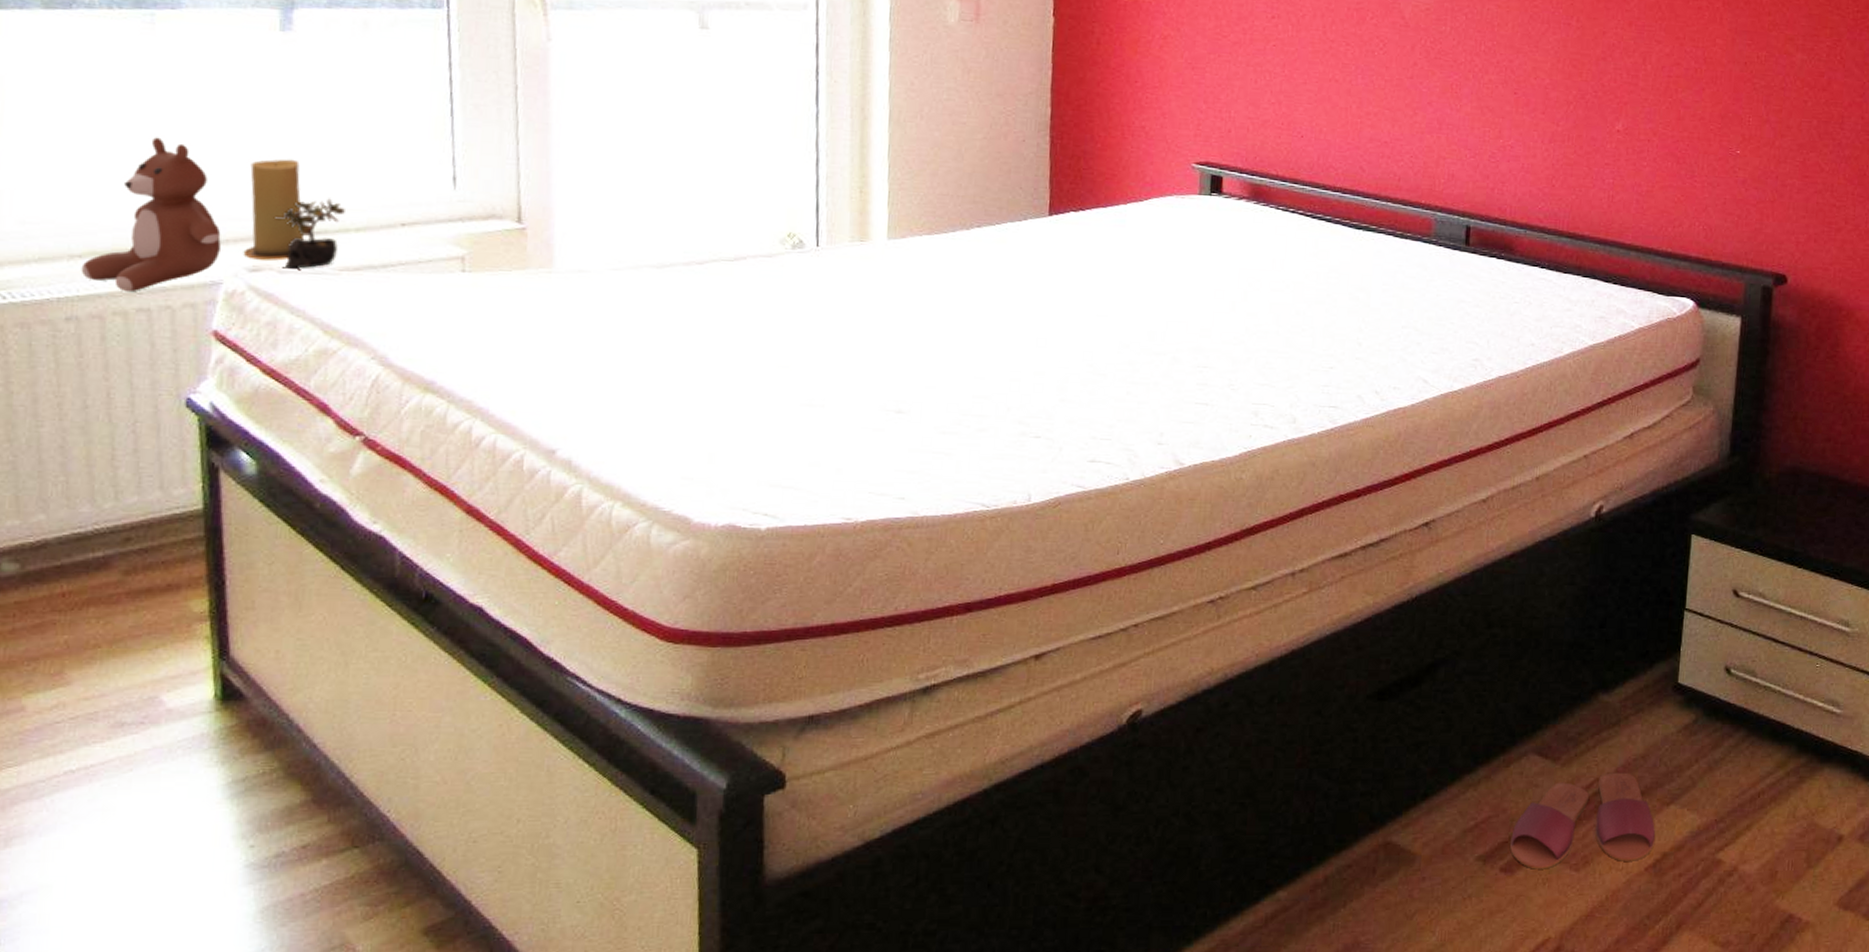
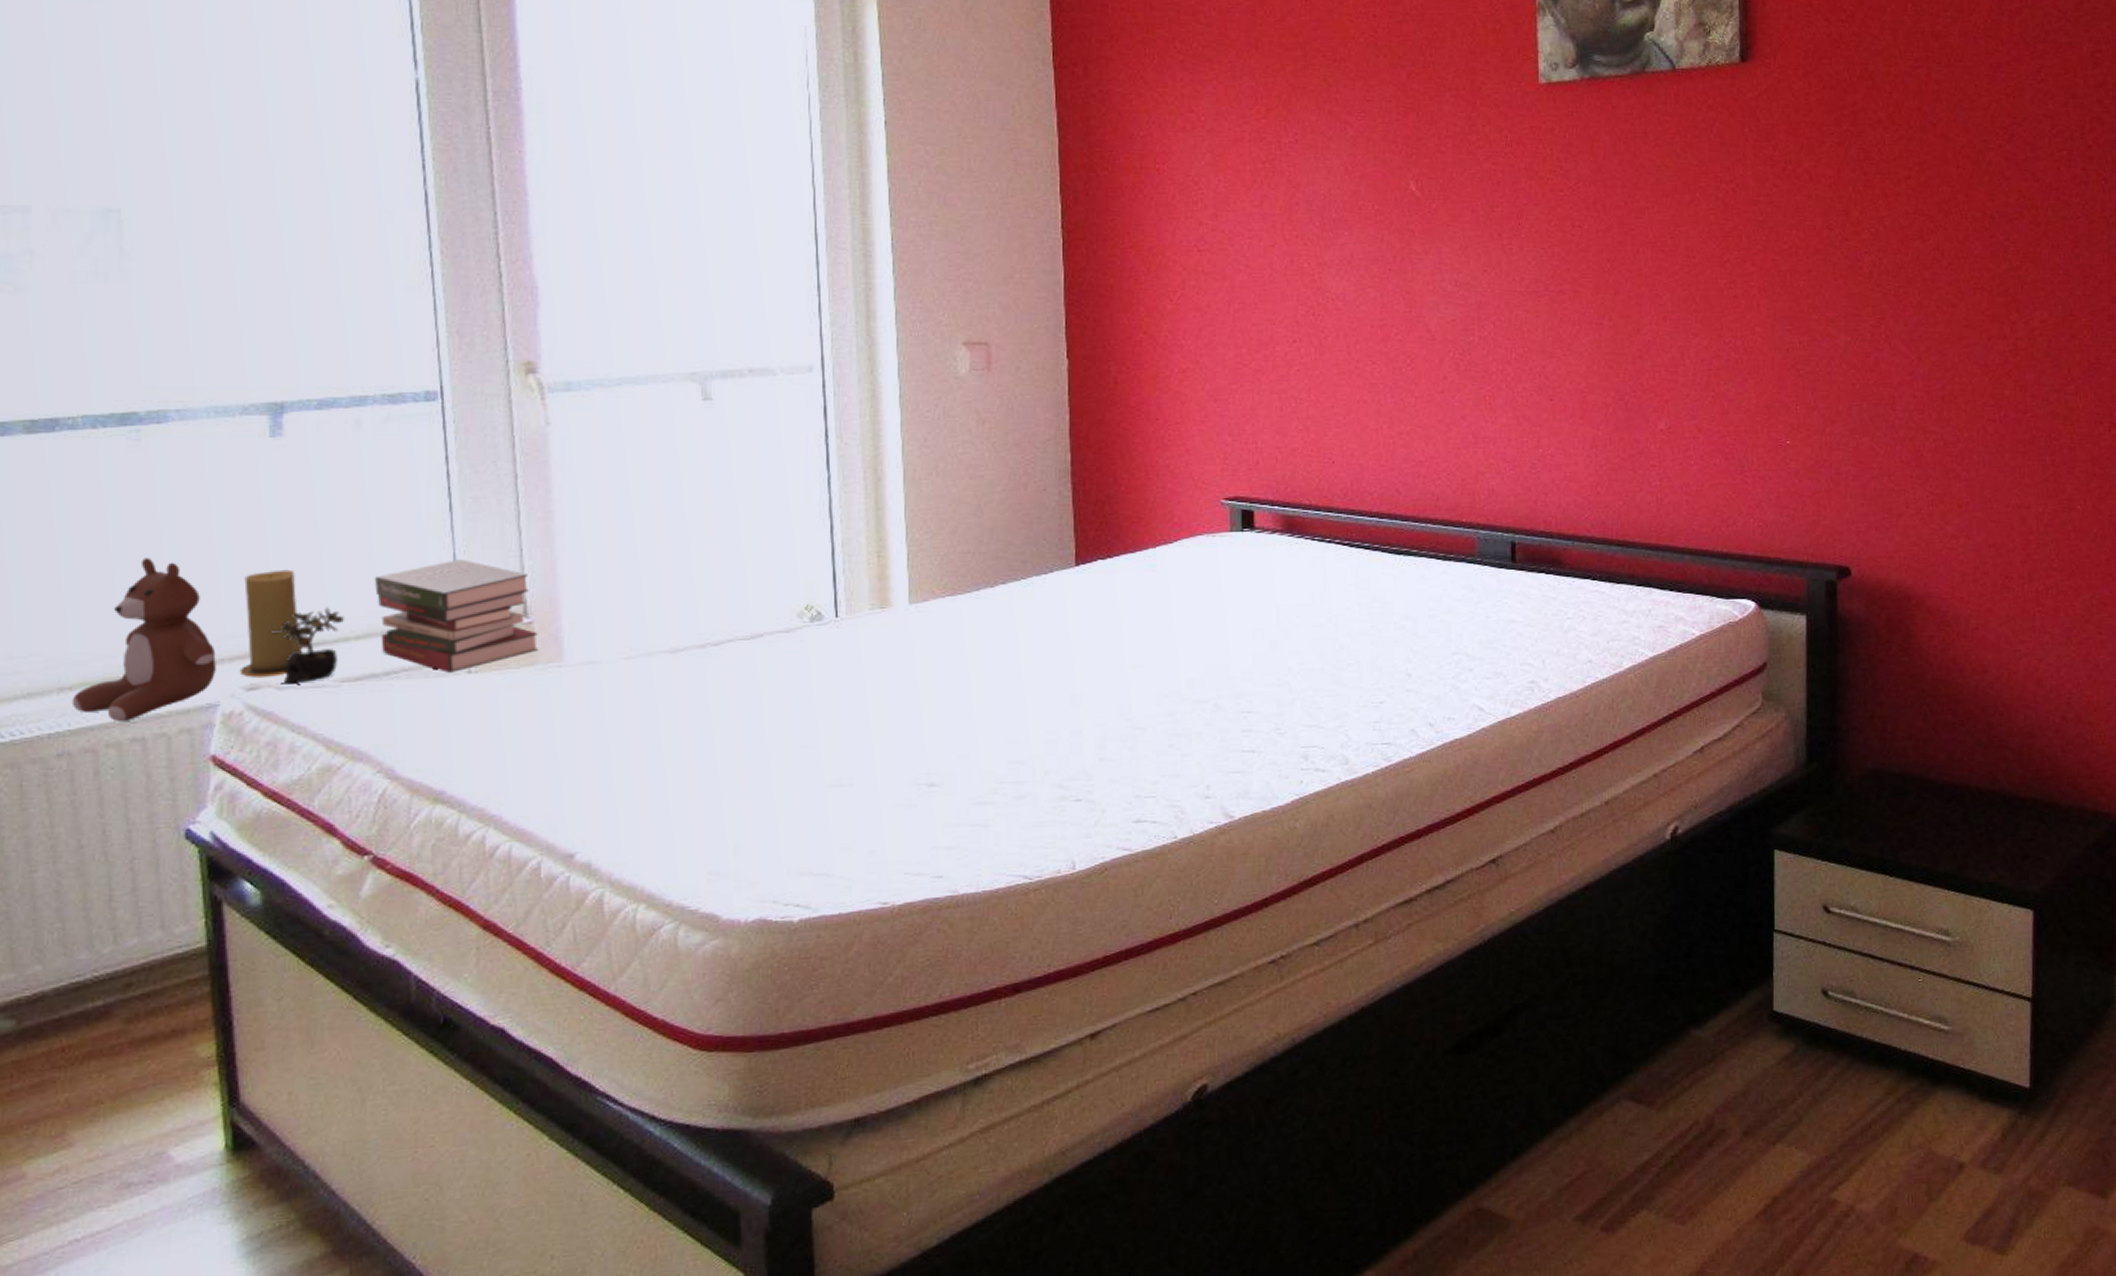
books: none [376,162,531,270] -> present [375,559,539,673]
slippers: present [1510,772,1656,870] -> none [1610,1112,1764,1226]

